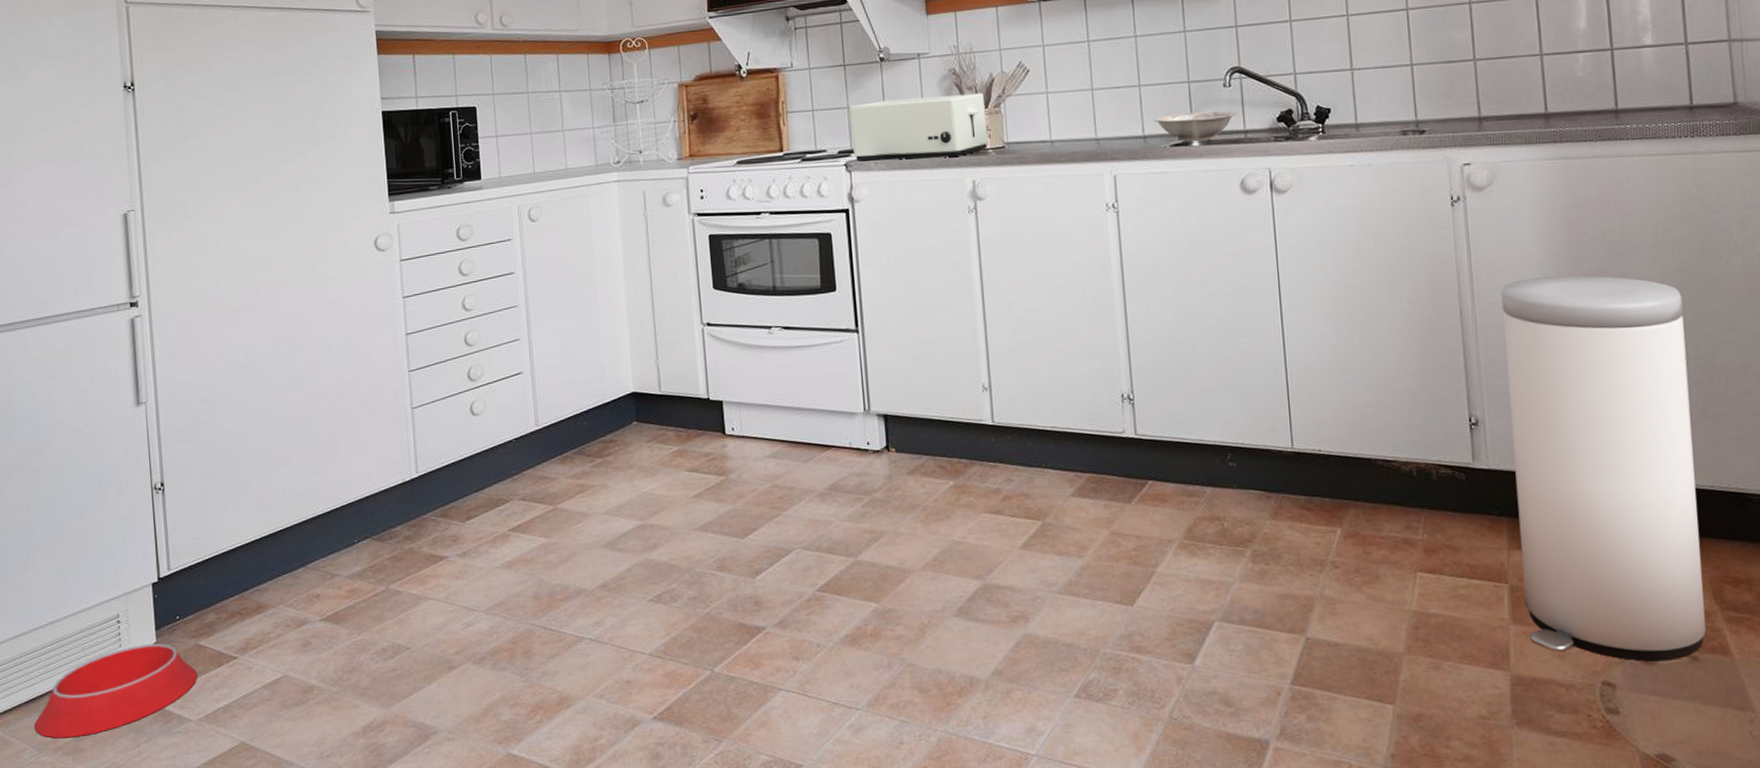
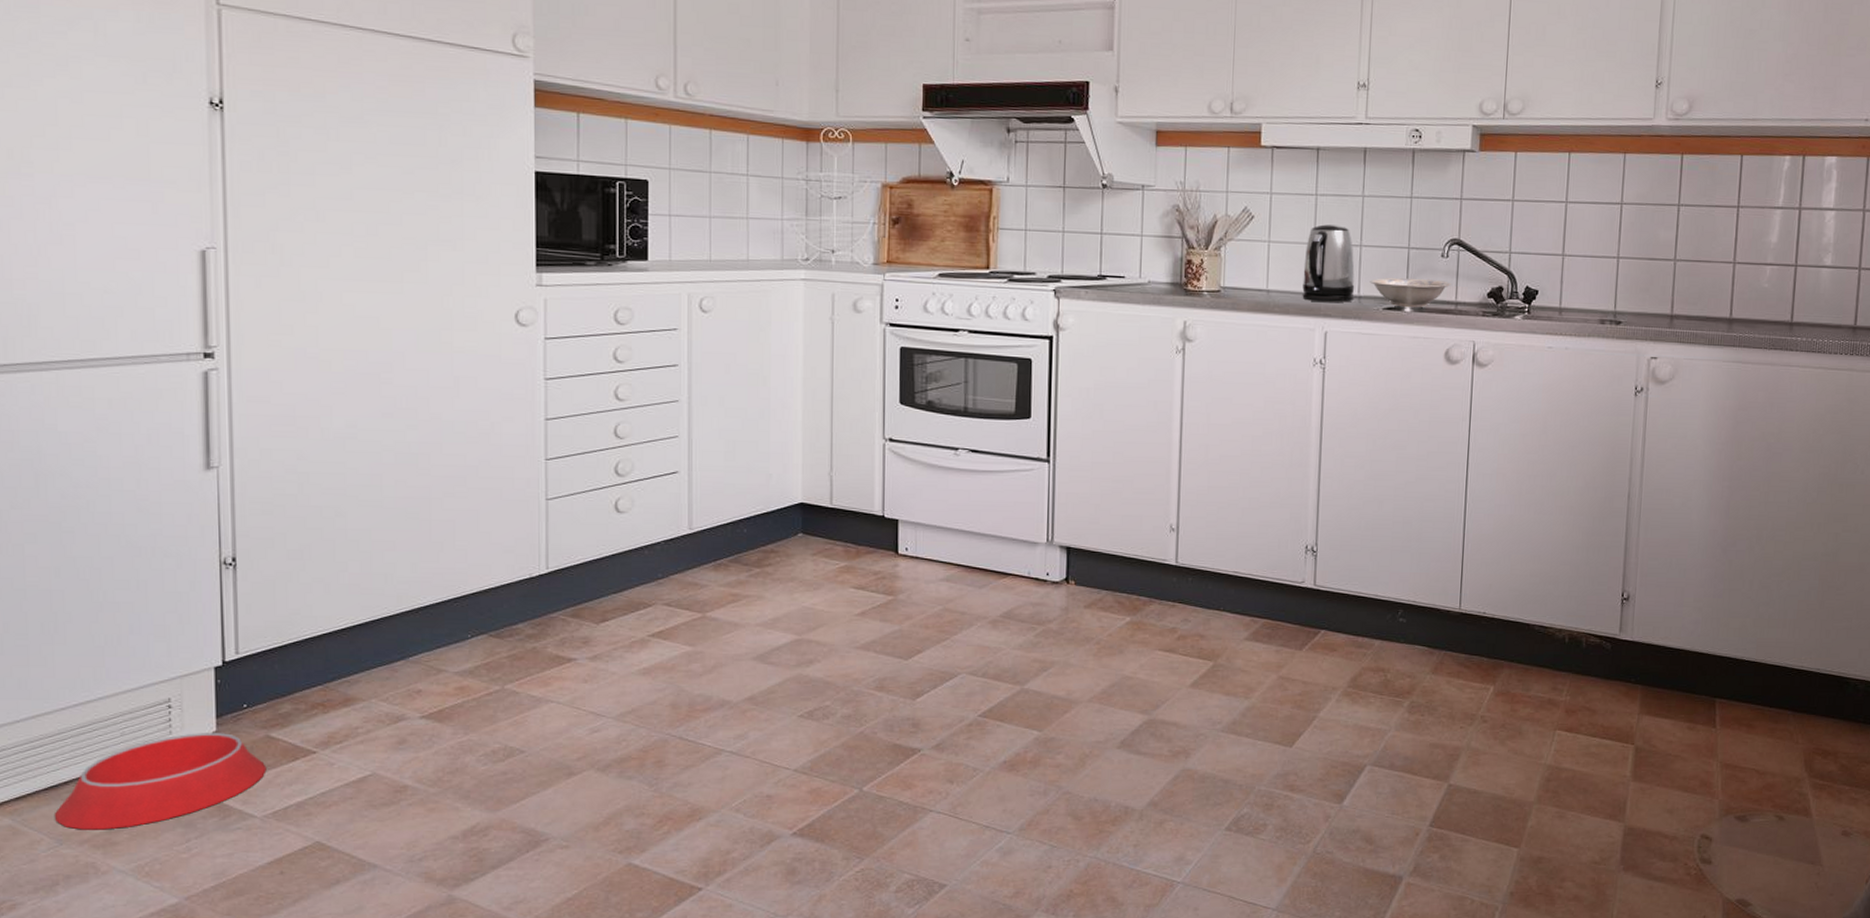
toaster: present [848,92,988,161] -> none [1063,229,1206,296]
kettle: none [1084,68,1140,147] -> present [1302,224,1355,302]
pedal bin: present [1501,275,1707,661] -> none [1646,469,1820,818]

